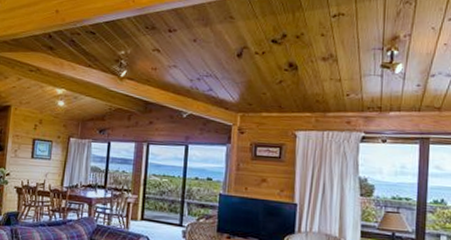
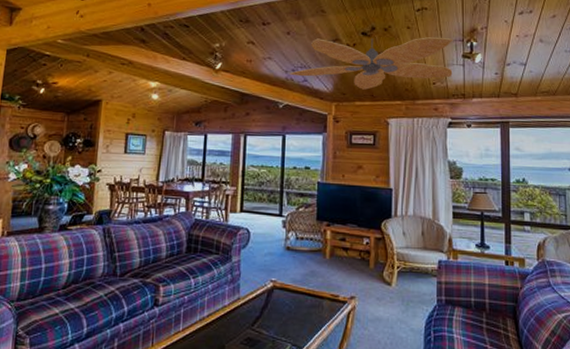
ceiling fan: none [194,44,371,101] -> present [289,36,453,90]

